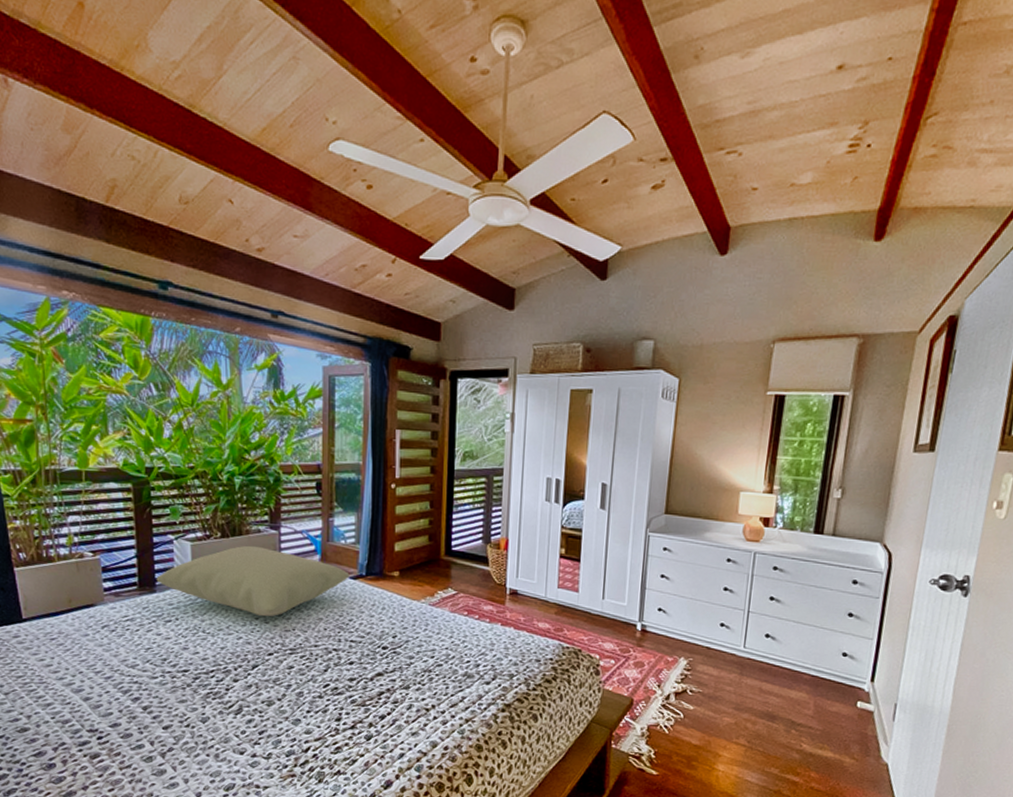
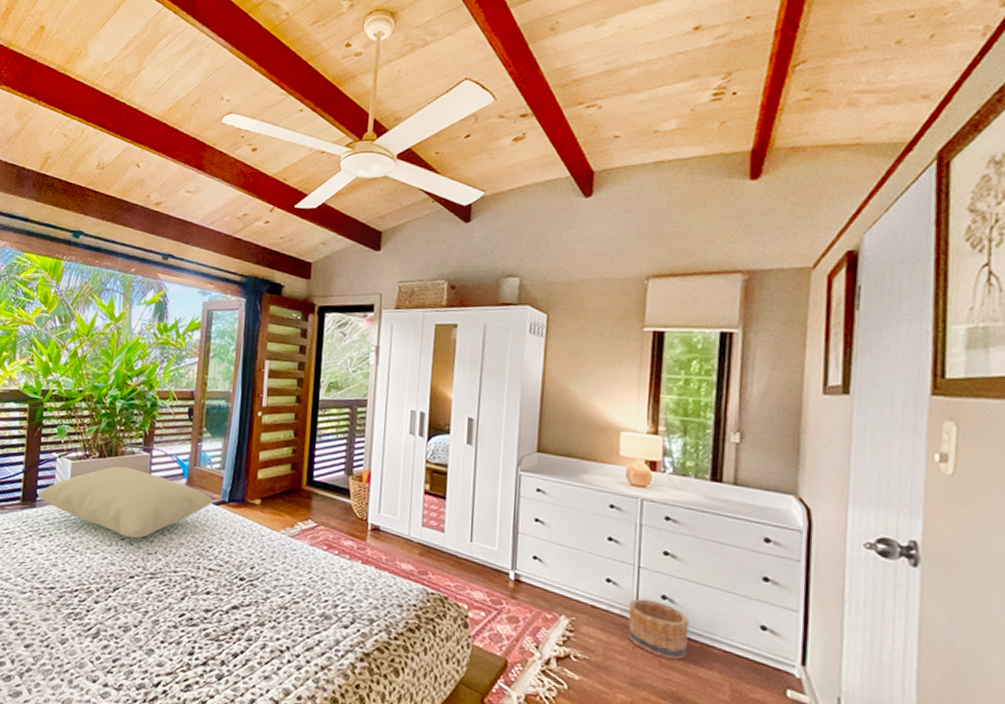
basket: none [735,638,787,686] -> present [627,598,690,660]

